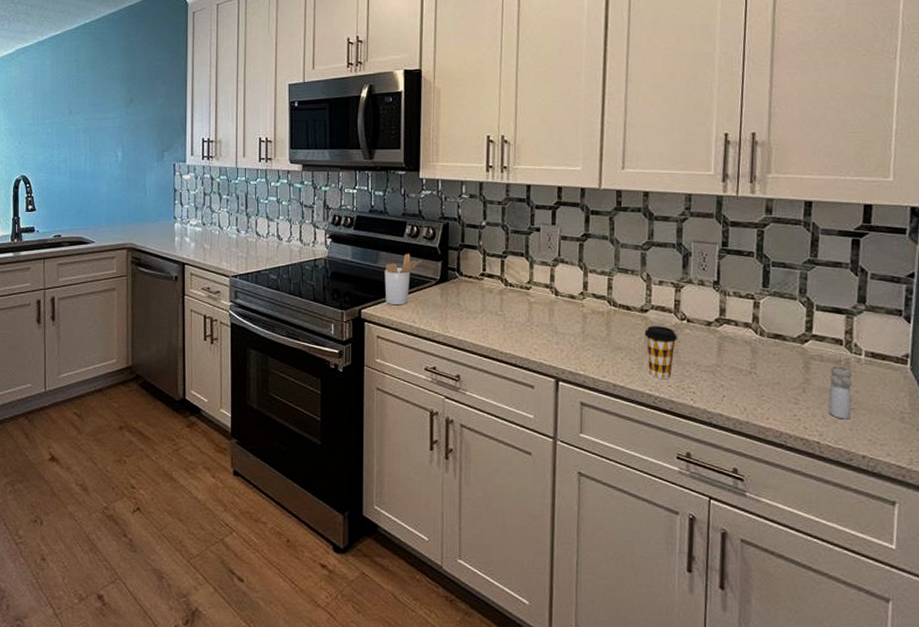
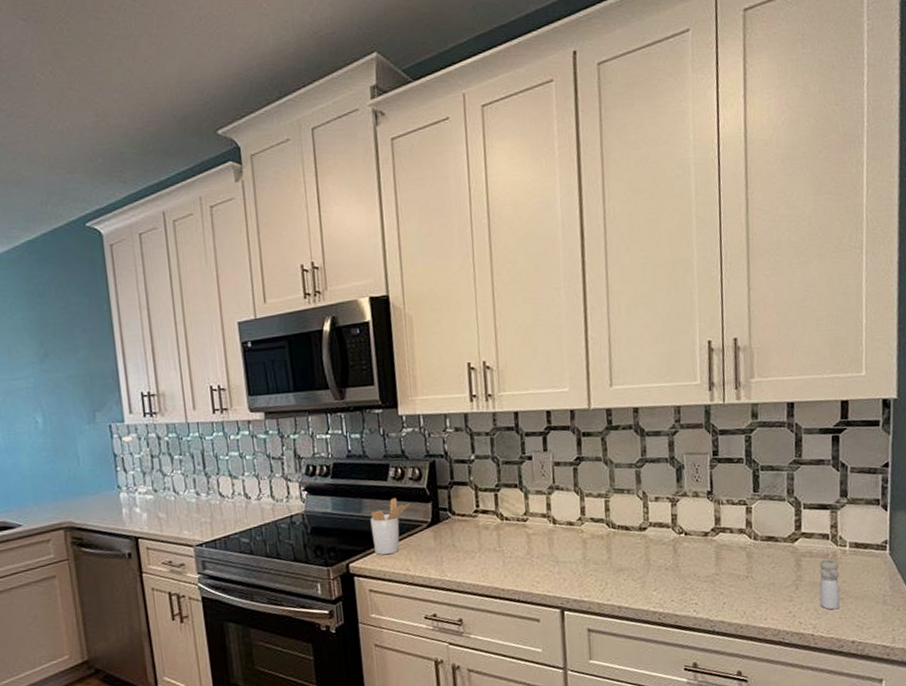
coffee cup: present [644,326,677,380] -> none [644,542,677,595]

